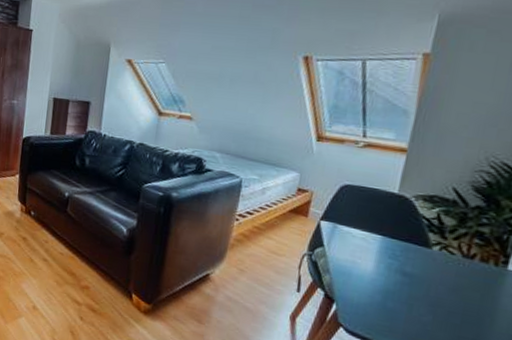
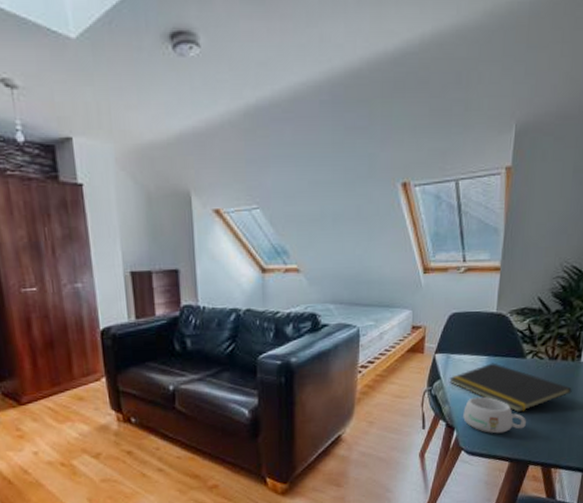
notepad: none [333,243,493,306] -> present [449,362,572,412]
mug: none [345,274,426,325] -> present [463,396,526,434]

